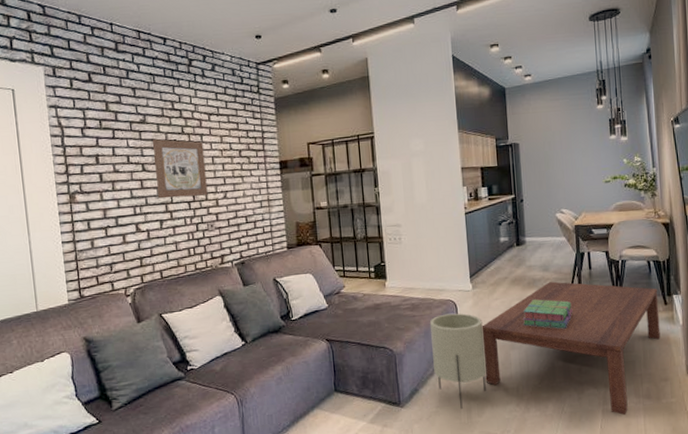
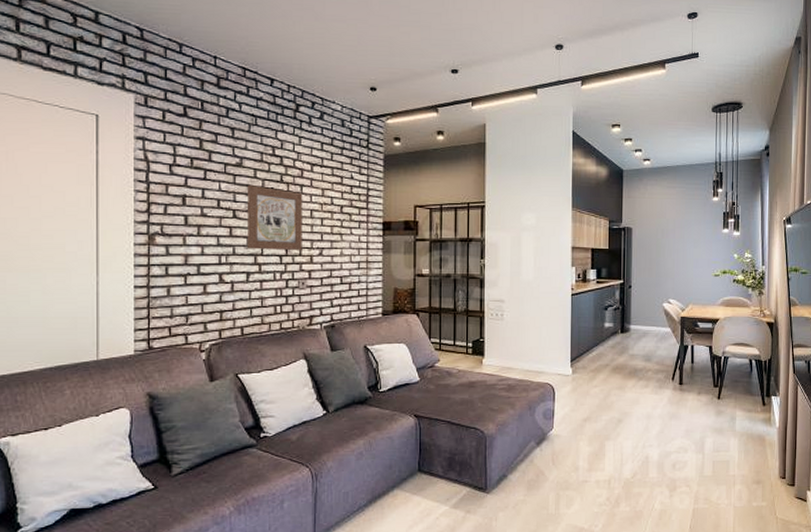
planter: present [429,313,486,410] -> none [524,397,579,500]
coffee table: present [482,281,661,416] -> none [577,373,757,517]
stack of books: present [522,299,573,329] -> none [620,390,672,423]

